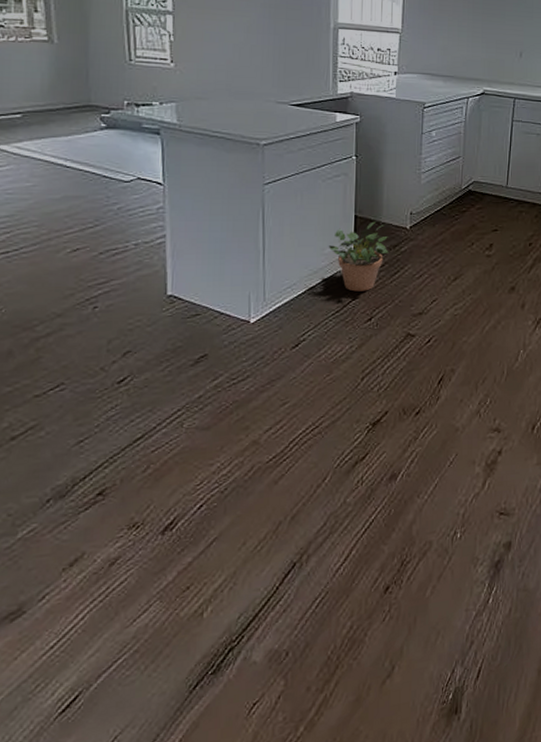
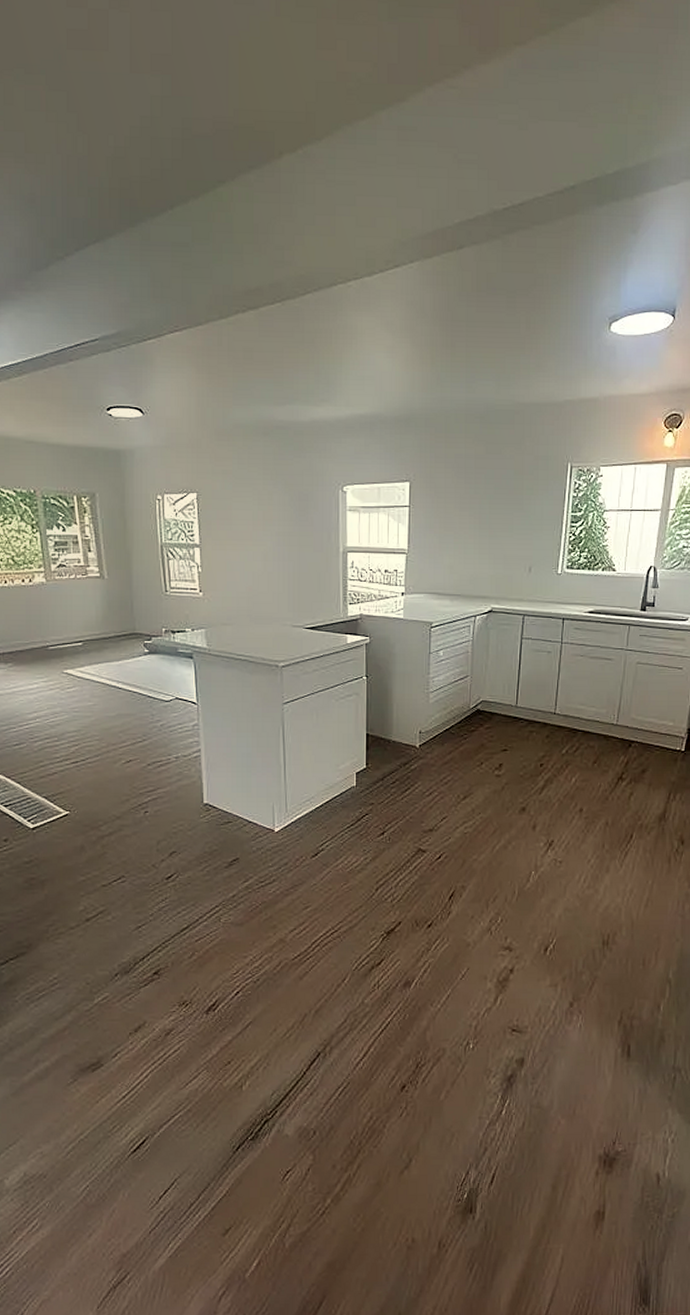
potted plant: present [329,221,389,292] -> none [343,740,399,807]

